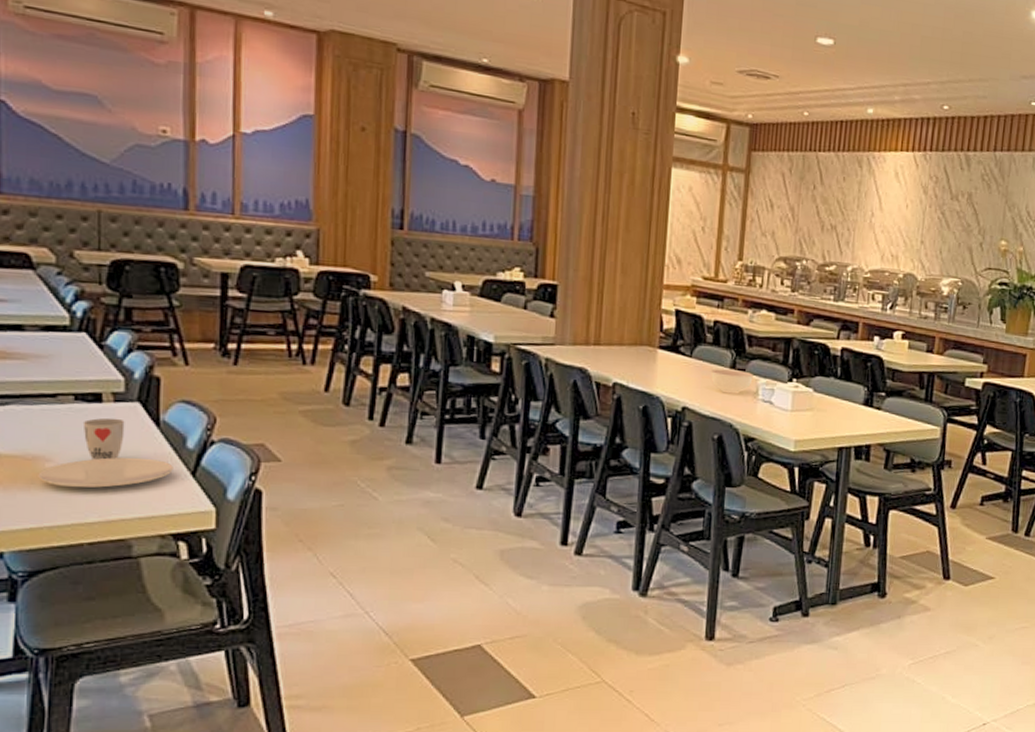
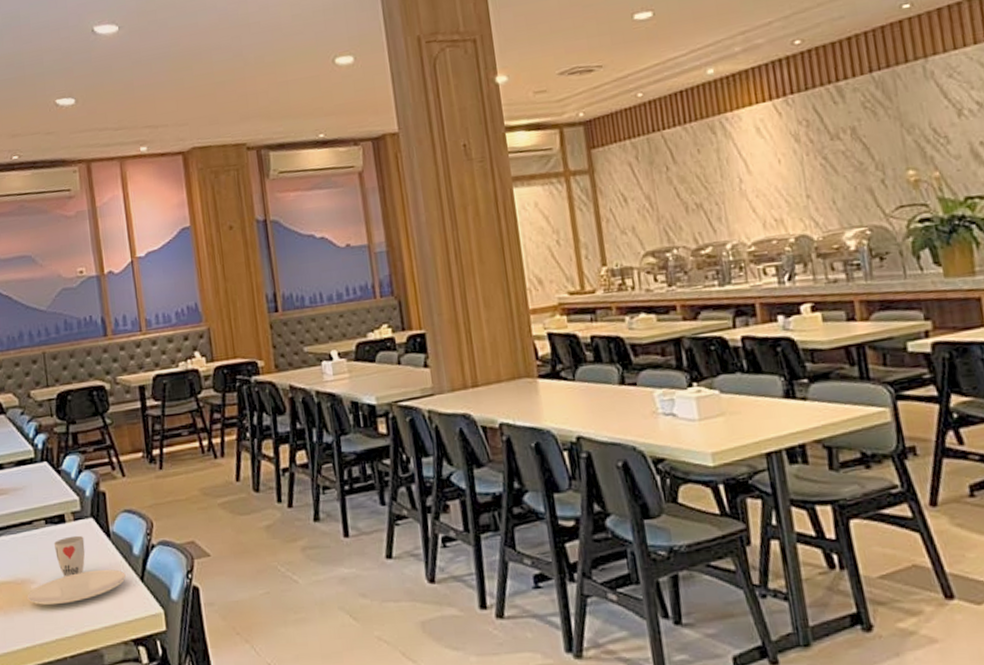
bowl: present [710,368,753,394] -> none [598,384,648,414]

